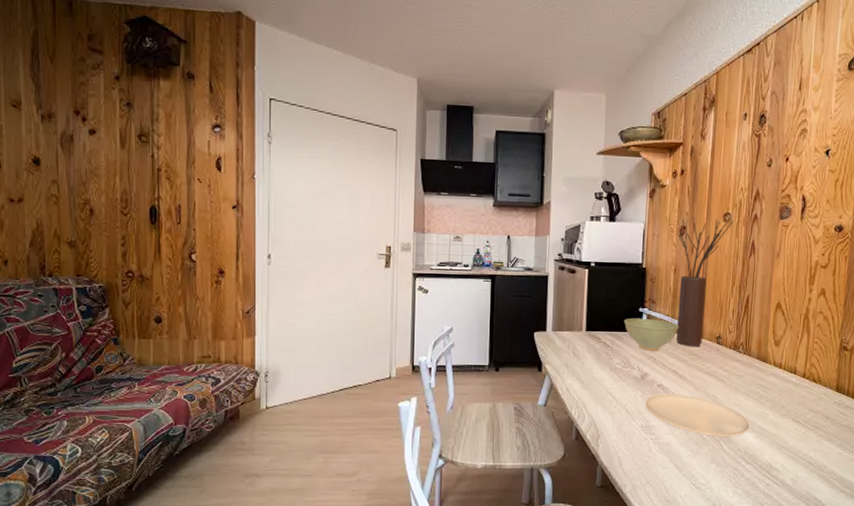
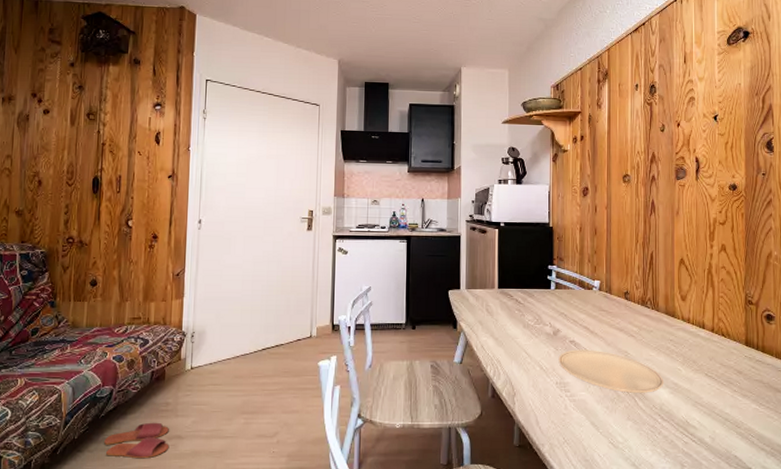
slippers: none [180,460,247,496] -> present [104,422,169,459]
bowl: present [624,318,680,351] -> none [535,275,588,307]
vase: present [676,217,734,347] -> none [581,179,633,303]

